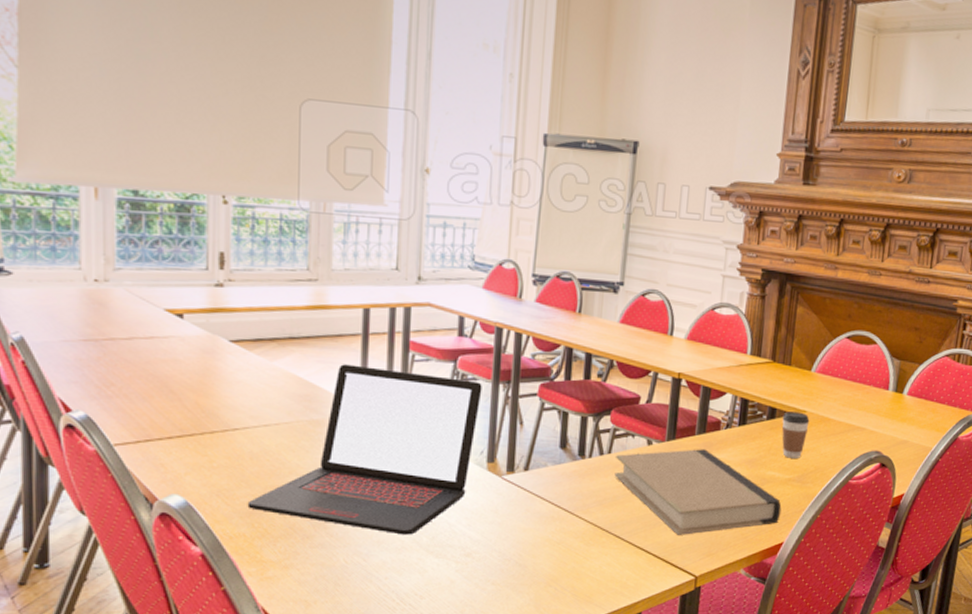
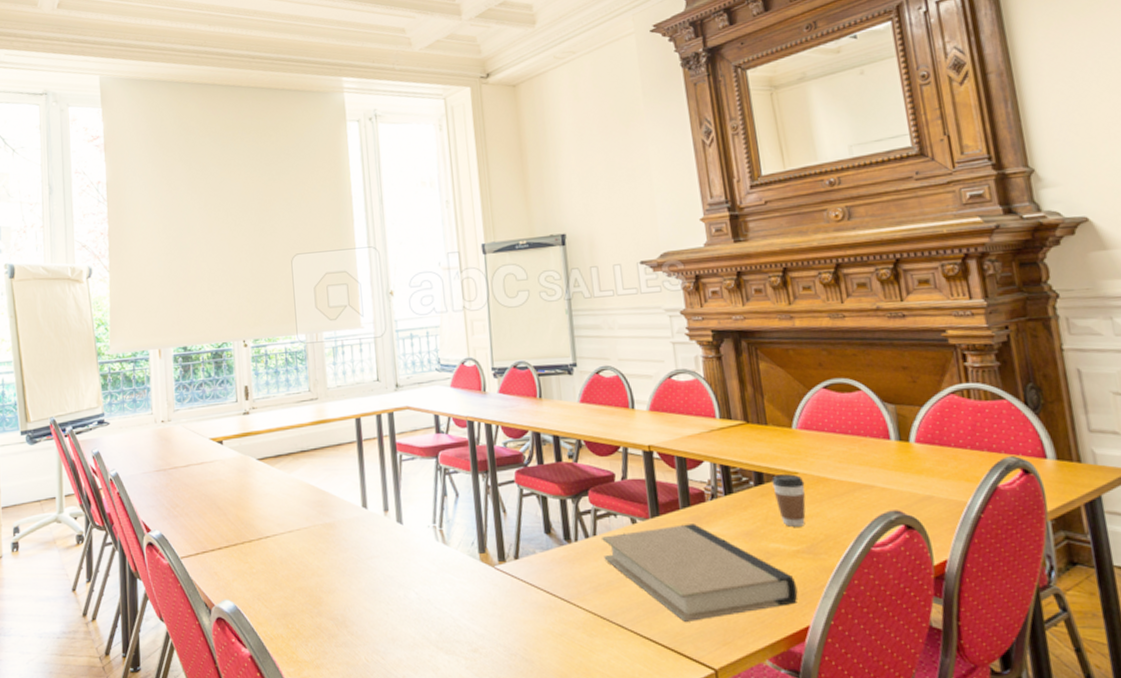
laptop: present [247,364,482,535] -> none [282,469,465,631]

